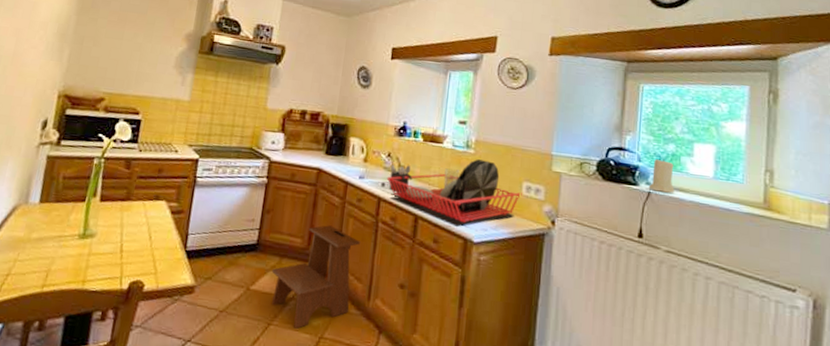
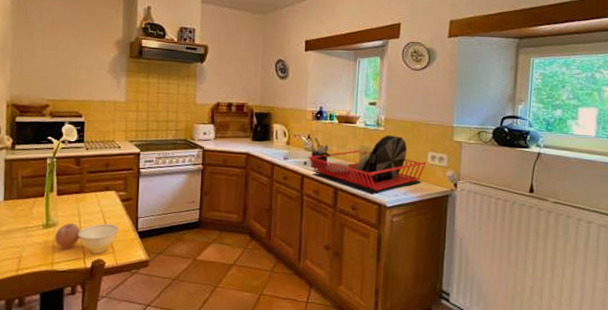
fruit: none [90,234,121,264] -> present [54,223,80,248]
bowl: none [117,237,166,274] -> present [78,223,119,254]
step stool: present [271,225,360,329] -> none [213,201,288,289]
candle: present [648,158,675,193] -> none [538,122,561,153]

